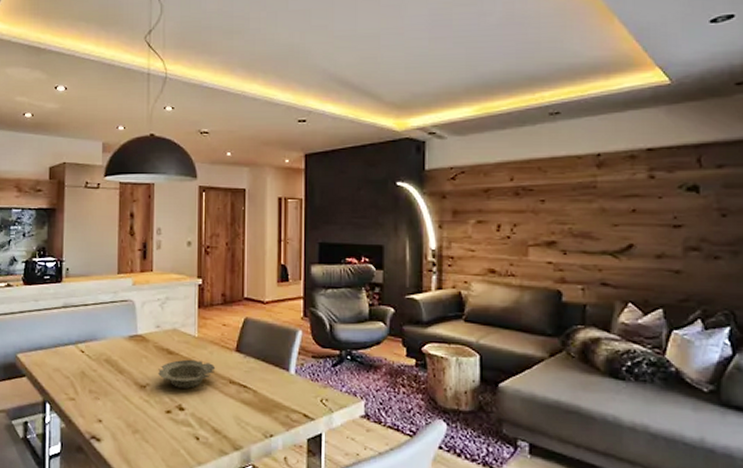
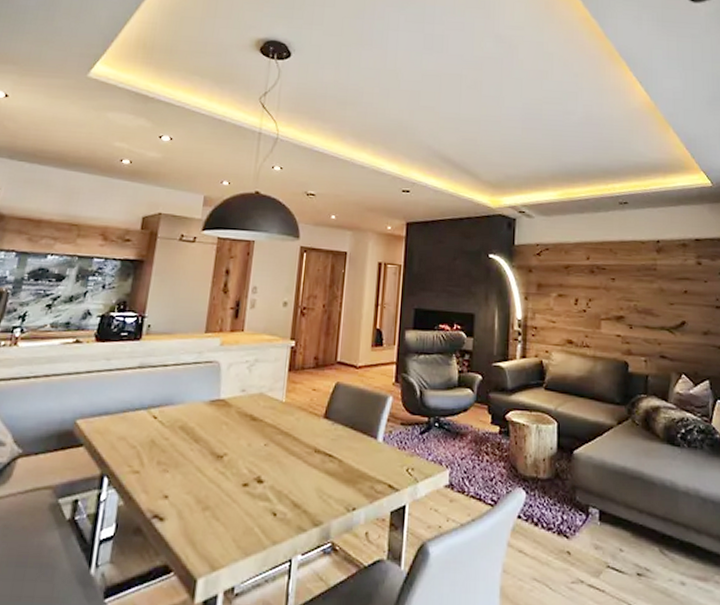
bowl: present [158,359,216,389] -> none [238,426,302,459]

